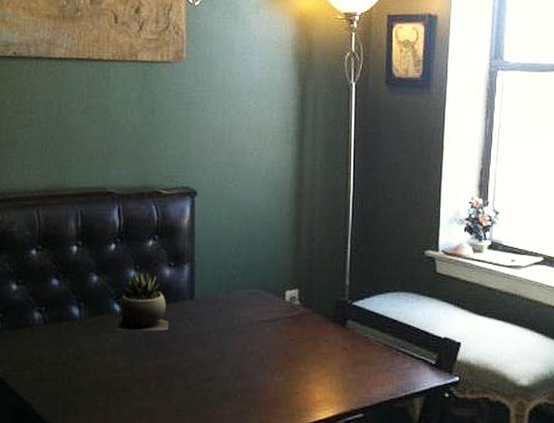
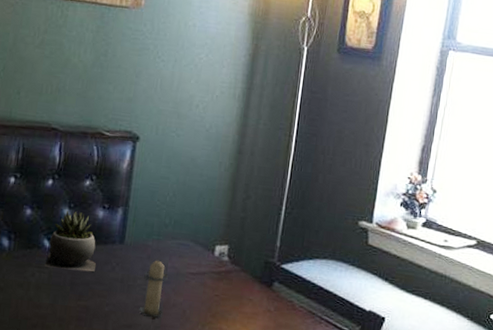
candle: none [217,308,242,368] -> present [139,256,168,318]

